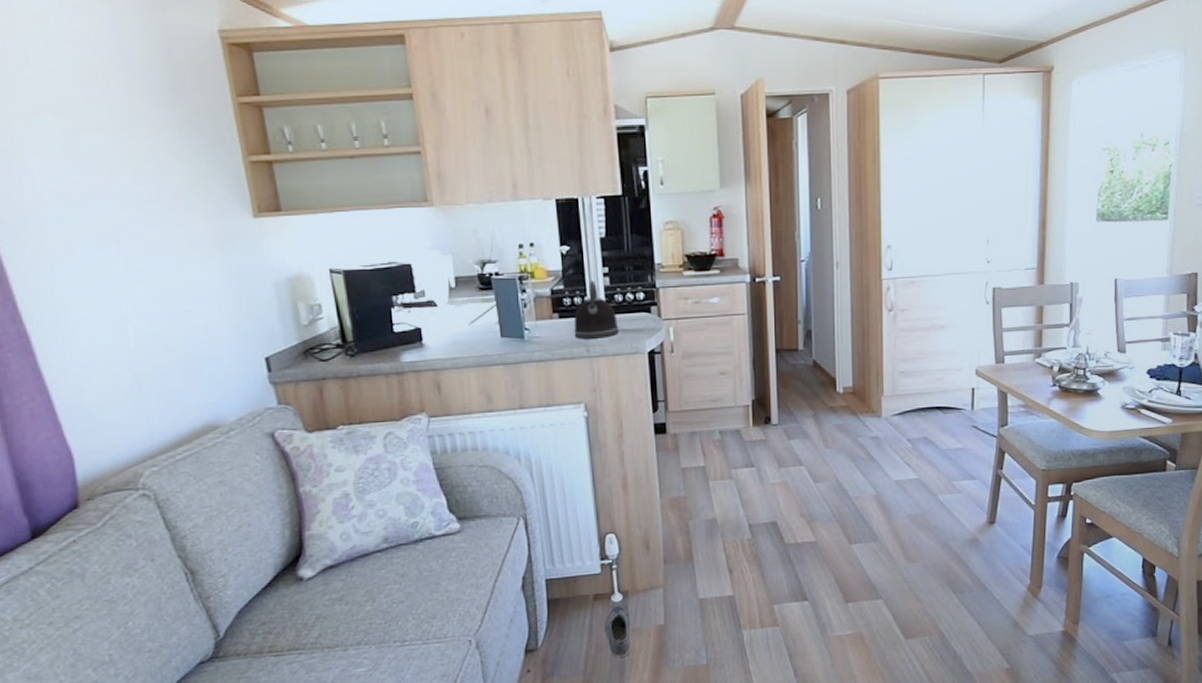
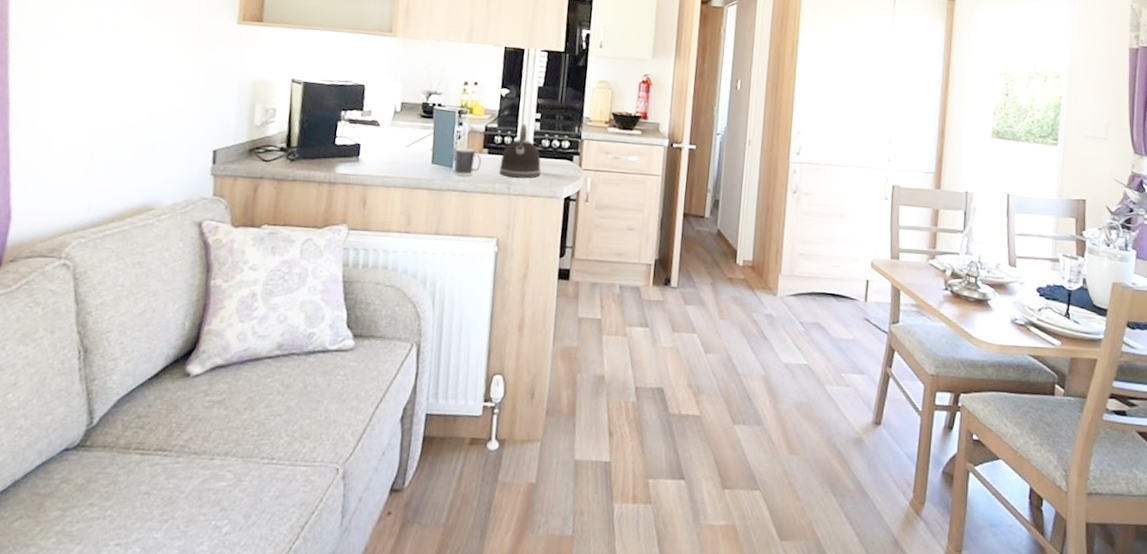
mug: none [522,315,554,346] -> present [453,147,481,177]
shoe: present [605,605,631,657] -> none [474,453,502,513]

